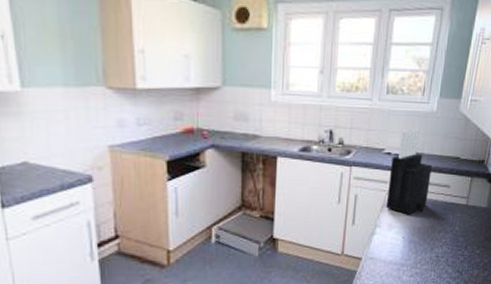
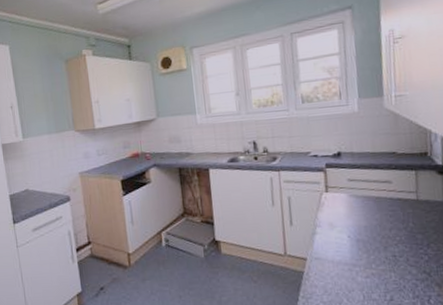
knife block: present [385,128,432,215] -> none [319,129,369,214]

